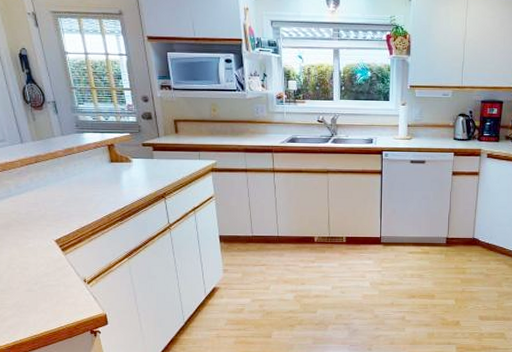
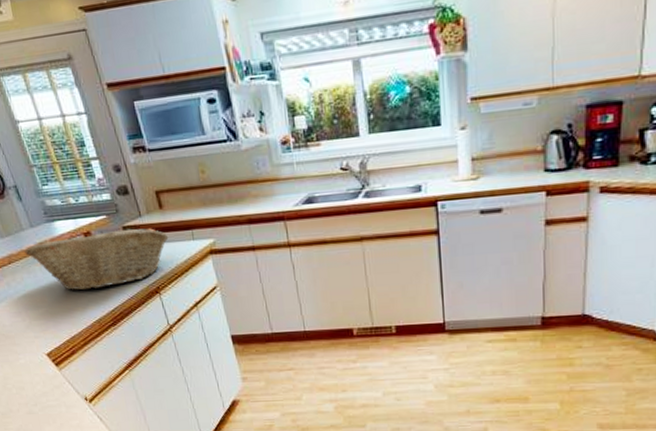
fruit basket: none [52,145,180,190] -> present [24,228,169,291]

